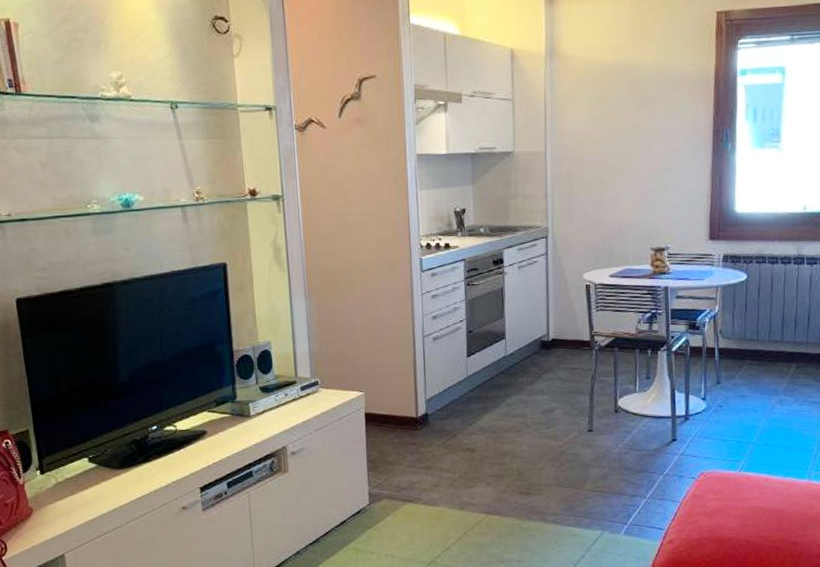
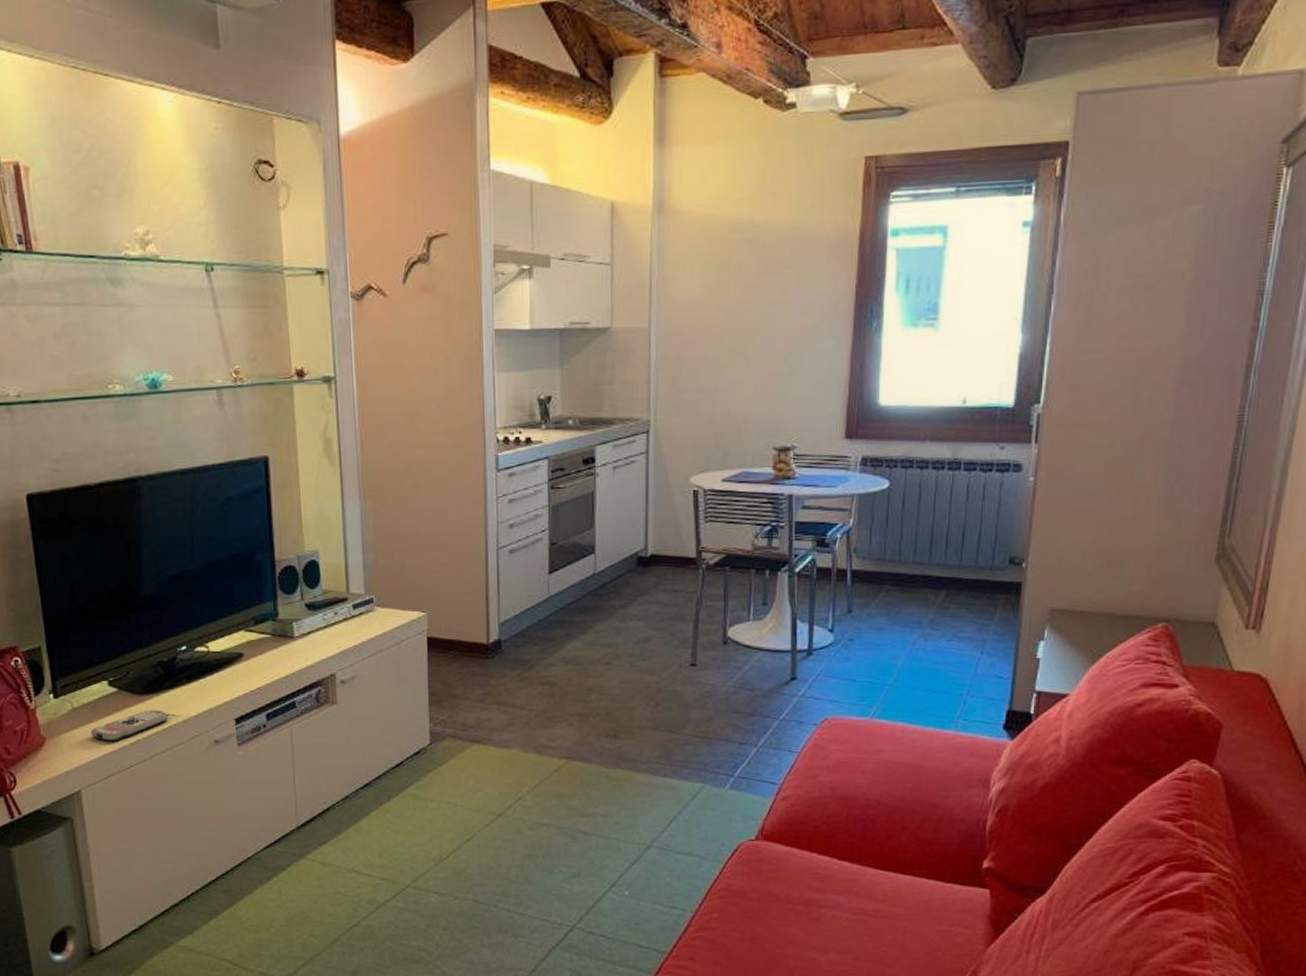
remote control: none [73,481,142,511] -> present [90,709,168,742]

